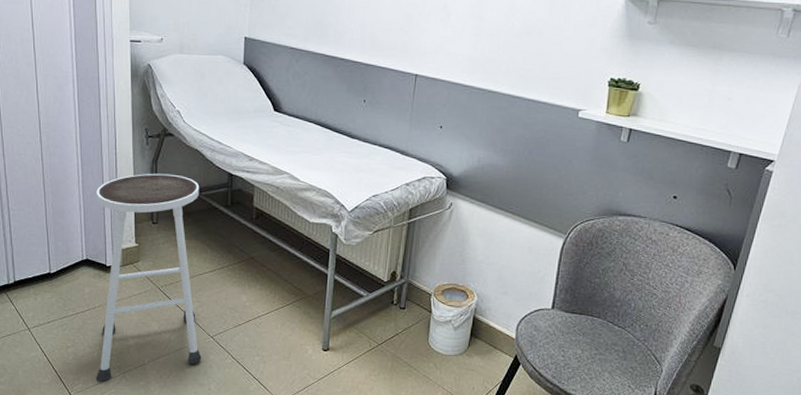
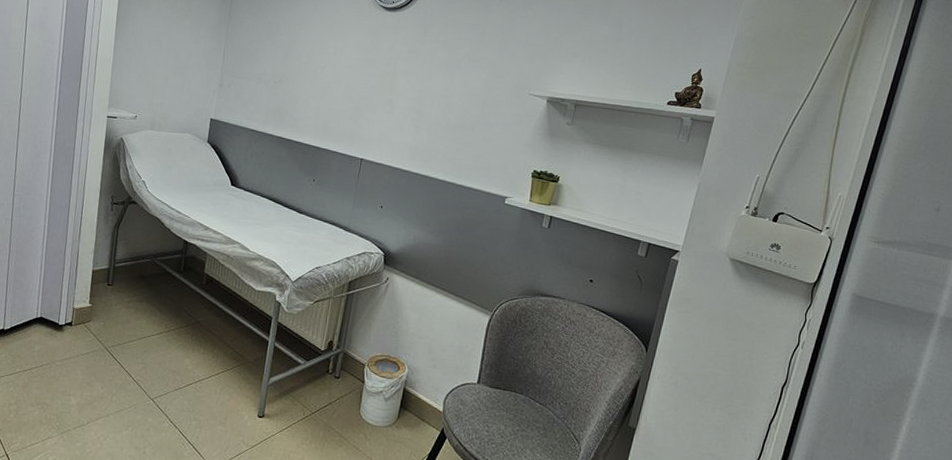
stool: present [95,173,202,383] -> none [33,237,156,443]

